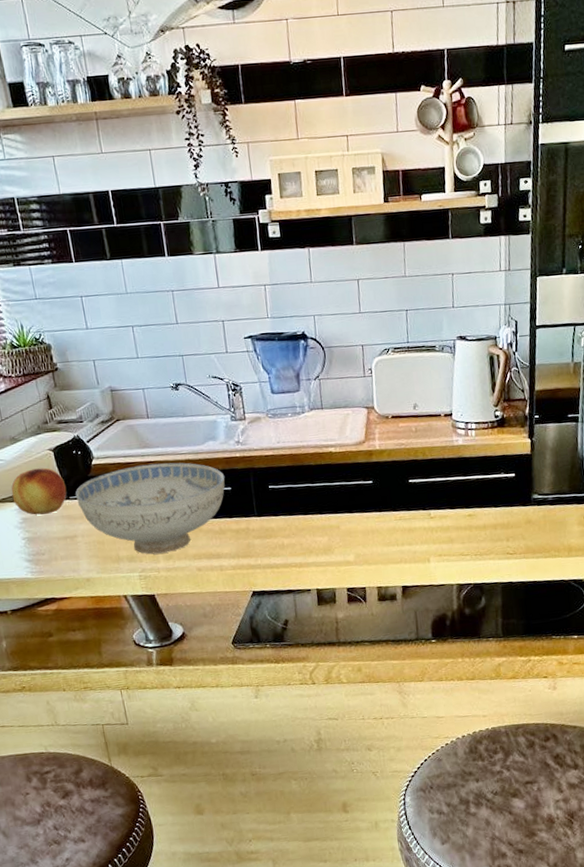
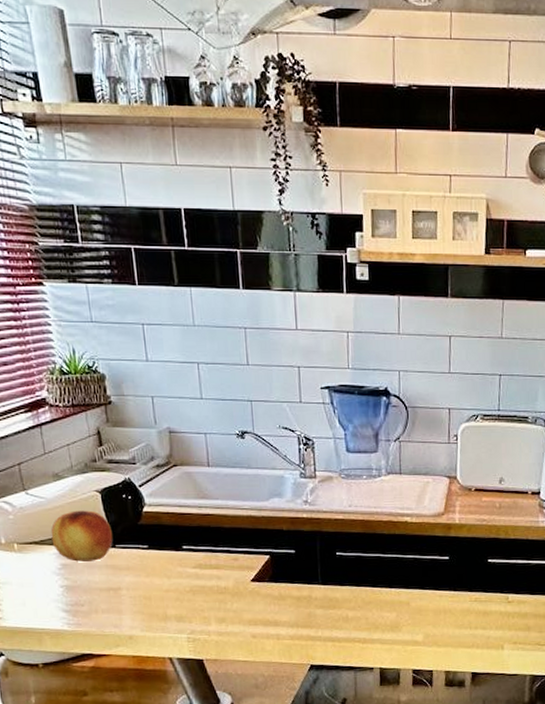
ceramic bowl: present [75,462,225,555] -> none [122,516,289,616]

